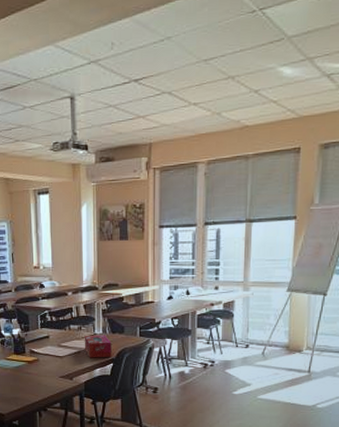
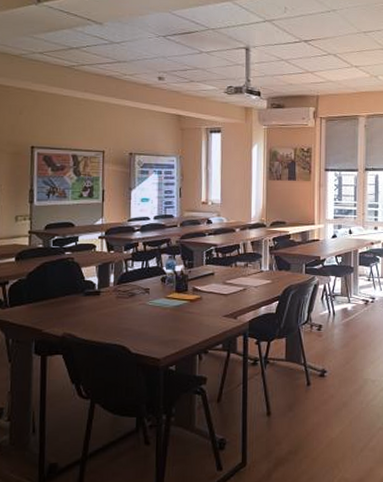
tissue box: present [84,335,112,358] -> none [250,272,278,296]

